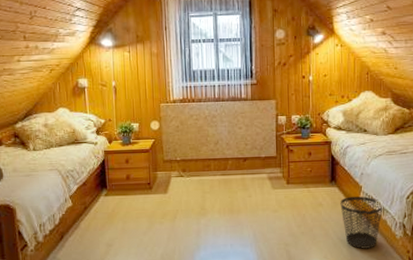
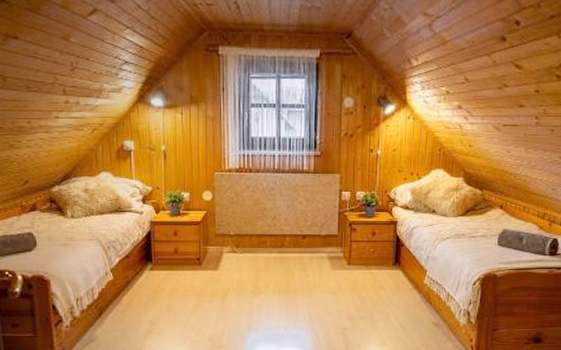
wastebasket: present [340,196,383,249] -> none [403,280,448,336]

